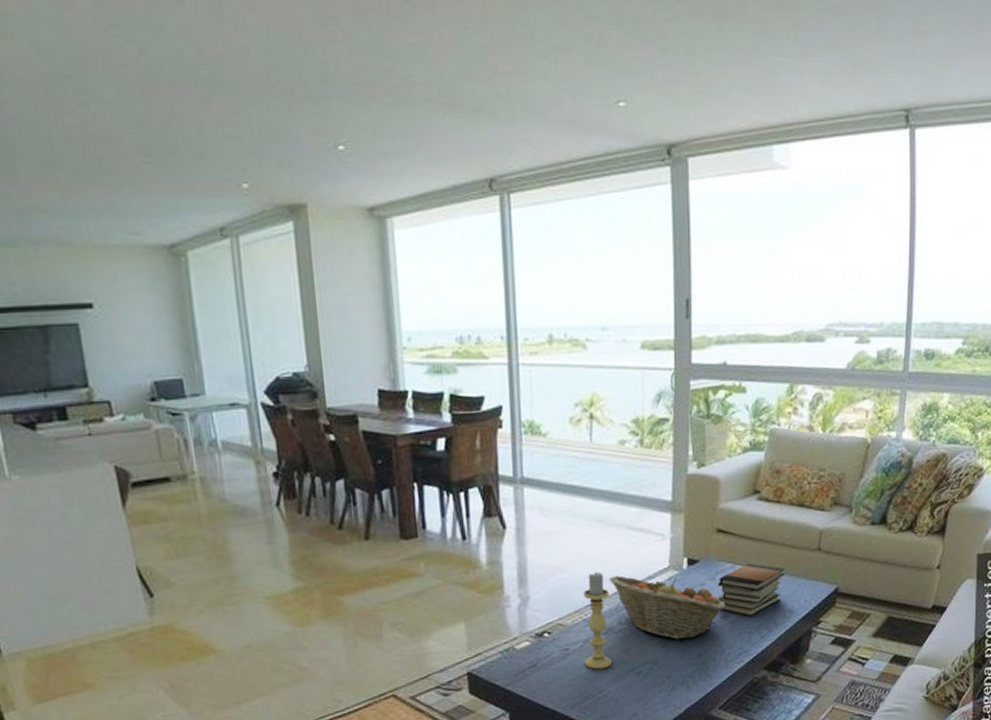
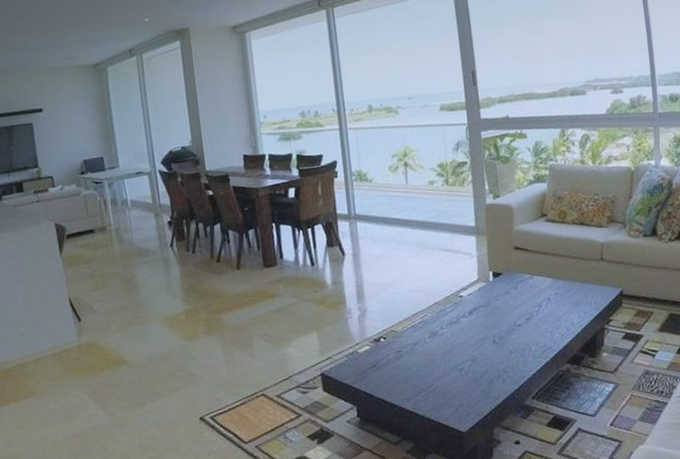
candle holder: present [583,572,613,670] -> none [410,286,438,368]
fruit basket: present [609,575,726,639] -> none [430,288,528,340]
book stack: present [717,563,785,617] -> none [519,273,576,318]

